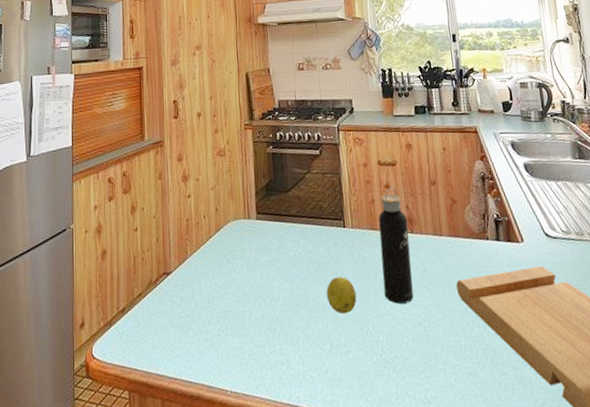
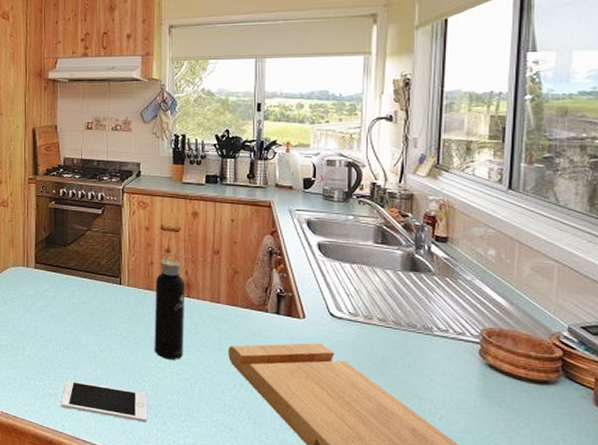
cell phone: none [293,342,385,380] -> present [61,380,147,423]
fruit: present [326,276,357,314] -> none [97,328,127,362]

